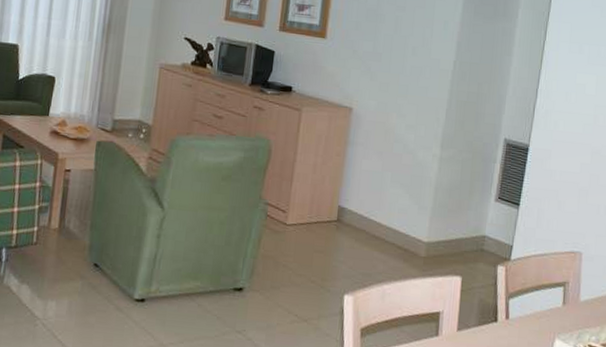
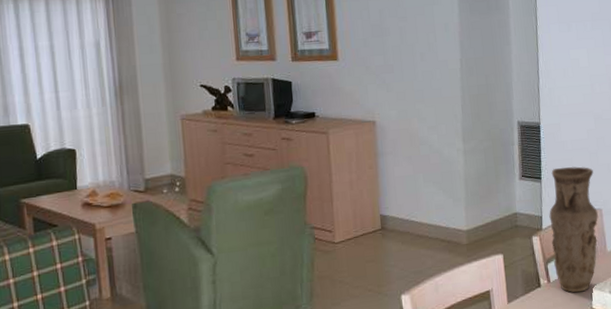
vase: none [516,197,580,339] -> present [549,166,598,293]

